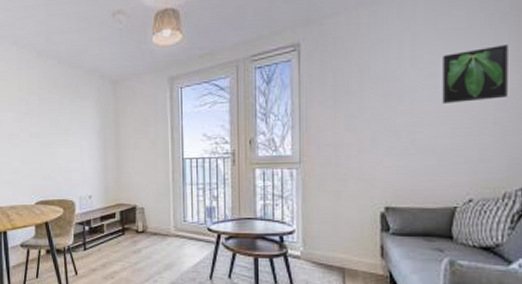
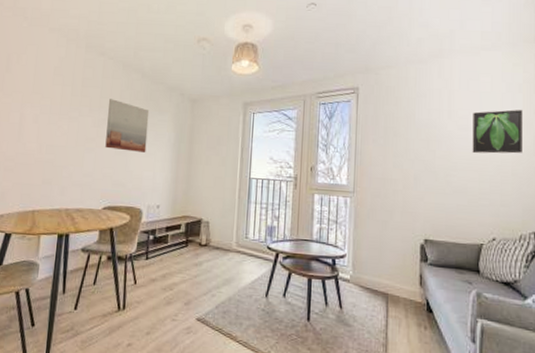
wall art: none [27,90,72,143] -> present [105,99,150,152]

